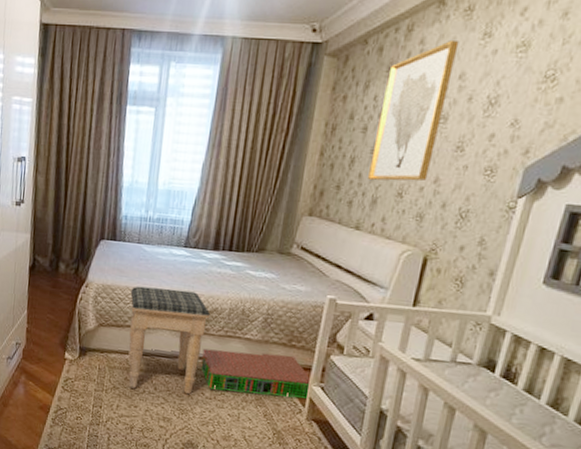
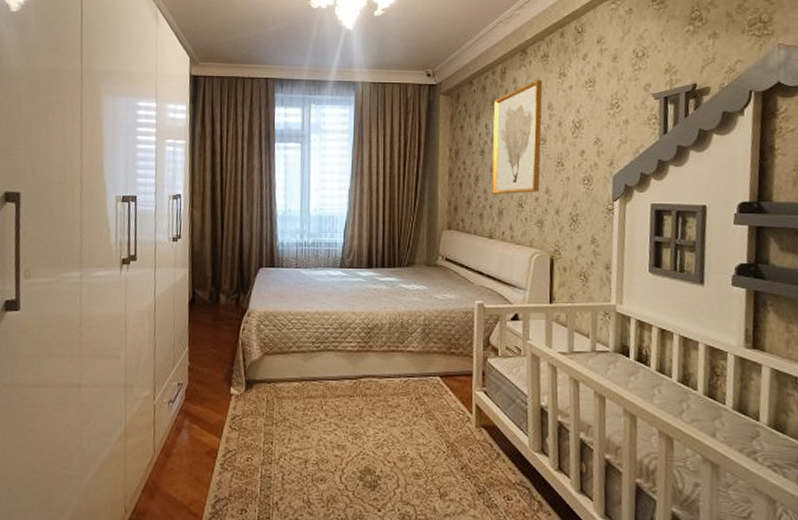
footstool: present [128,286,211,394] -> none [293,309,372,418]
storage bin: present [200,348,310,399] -> none [369,363,475,408]

